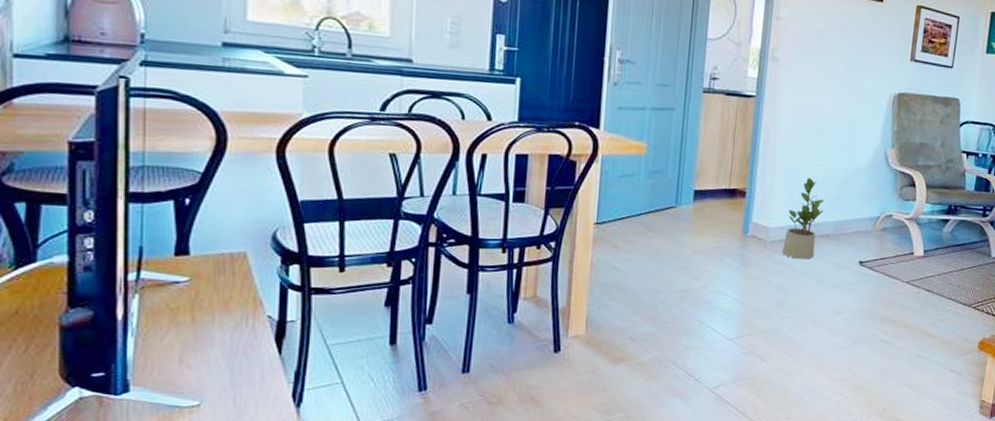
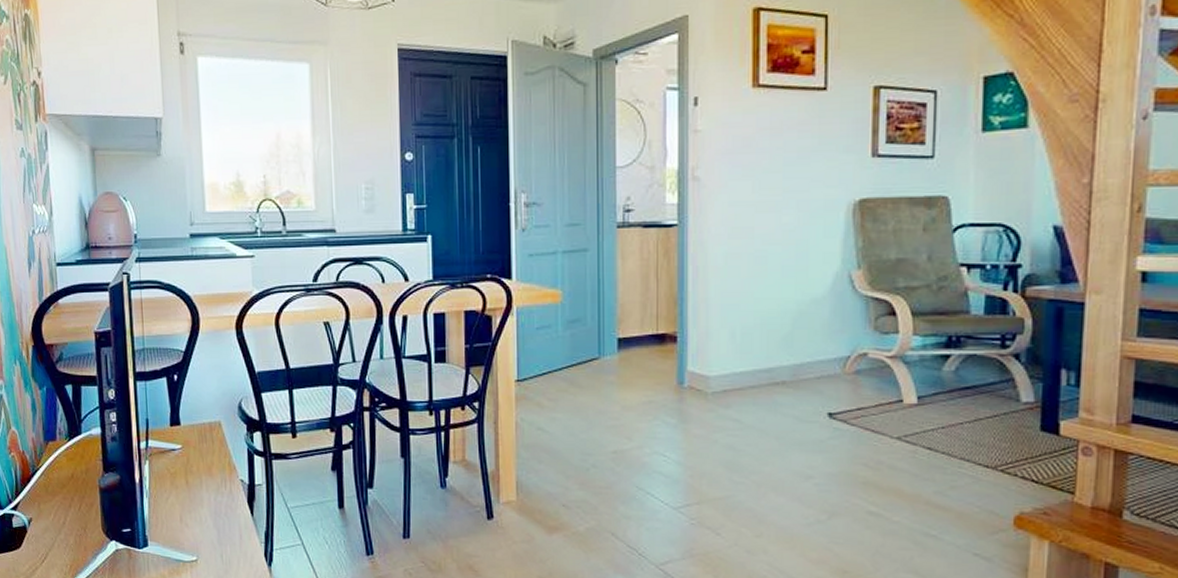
potted plant: present [782,177,825,259] -> none [728,313,775,413]

